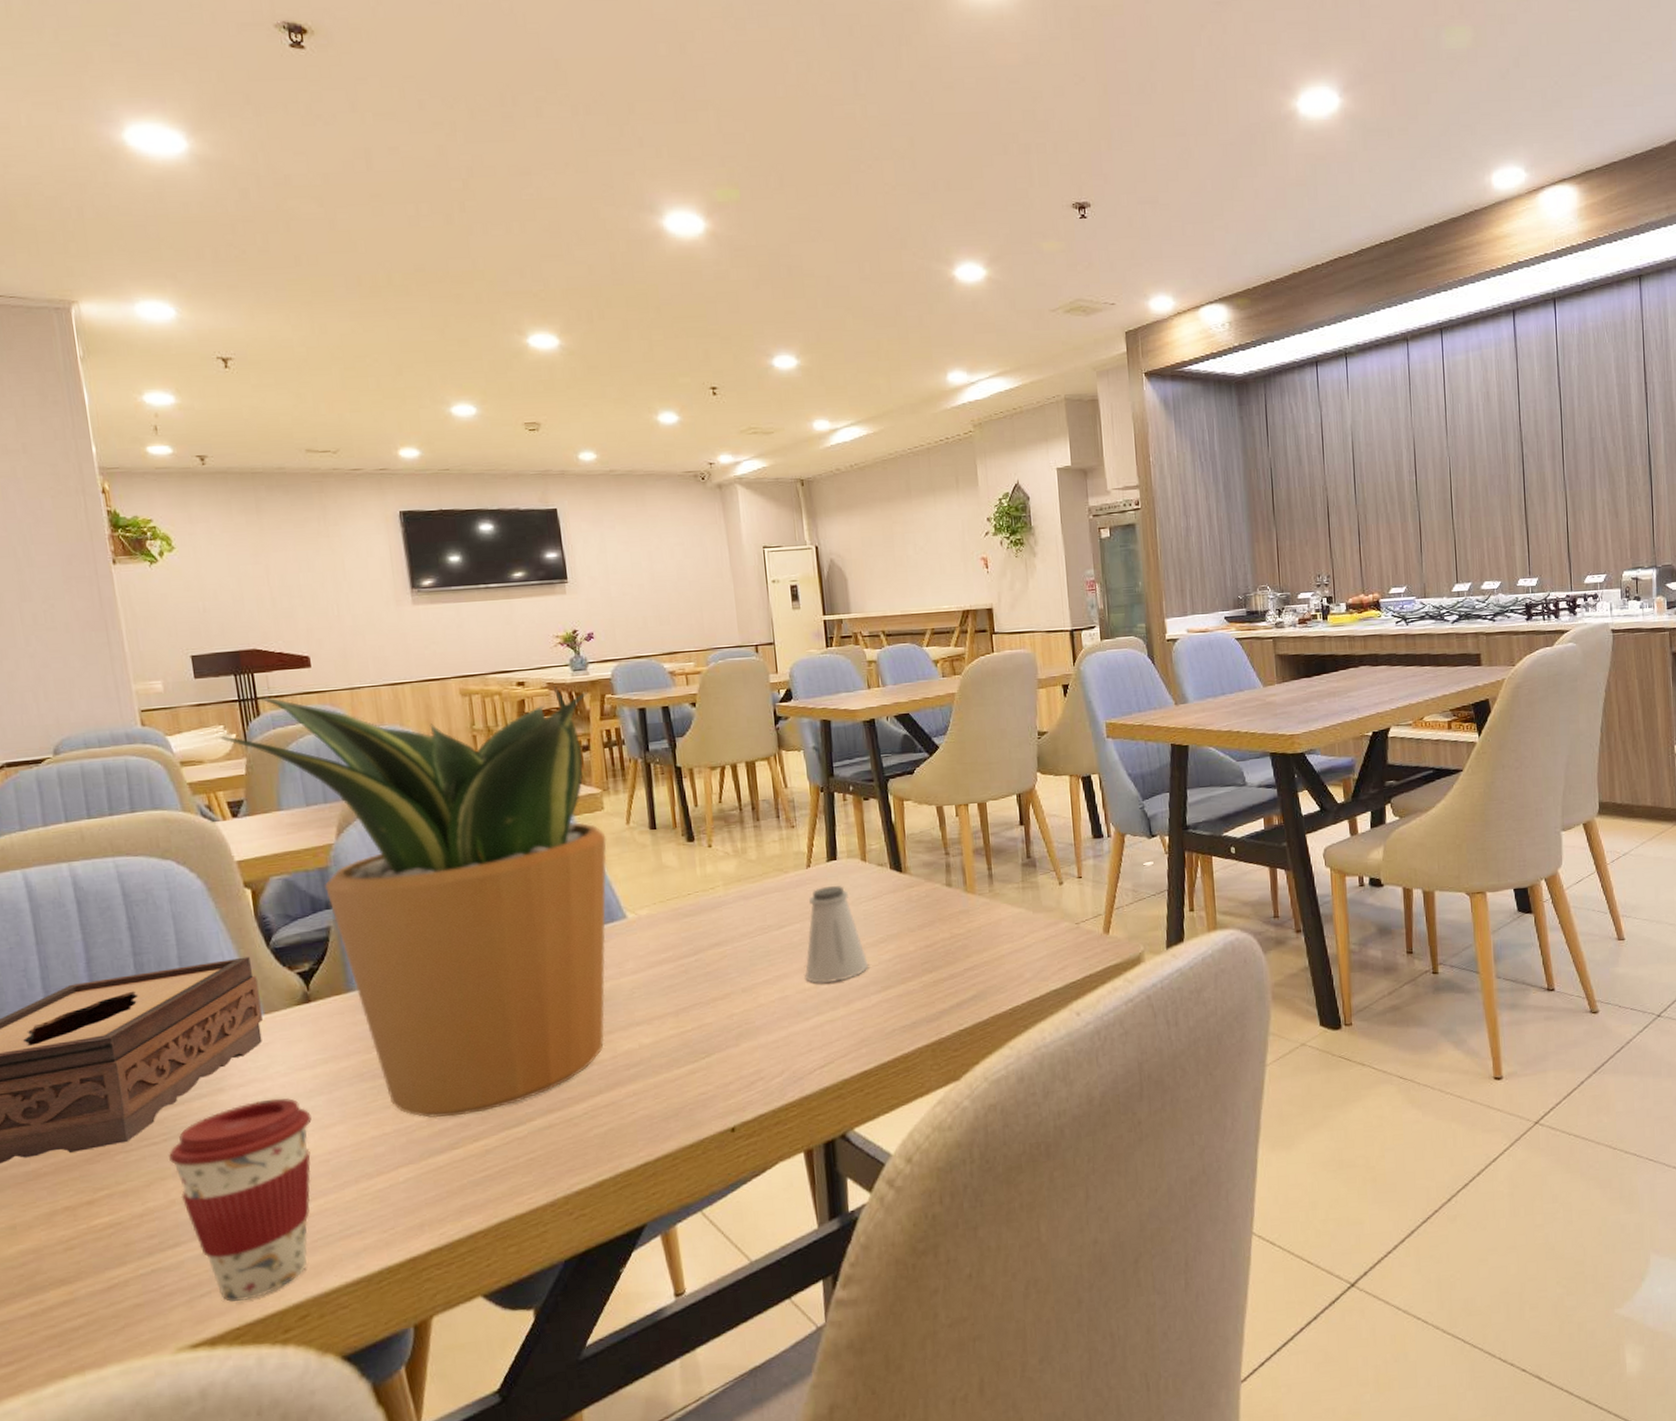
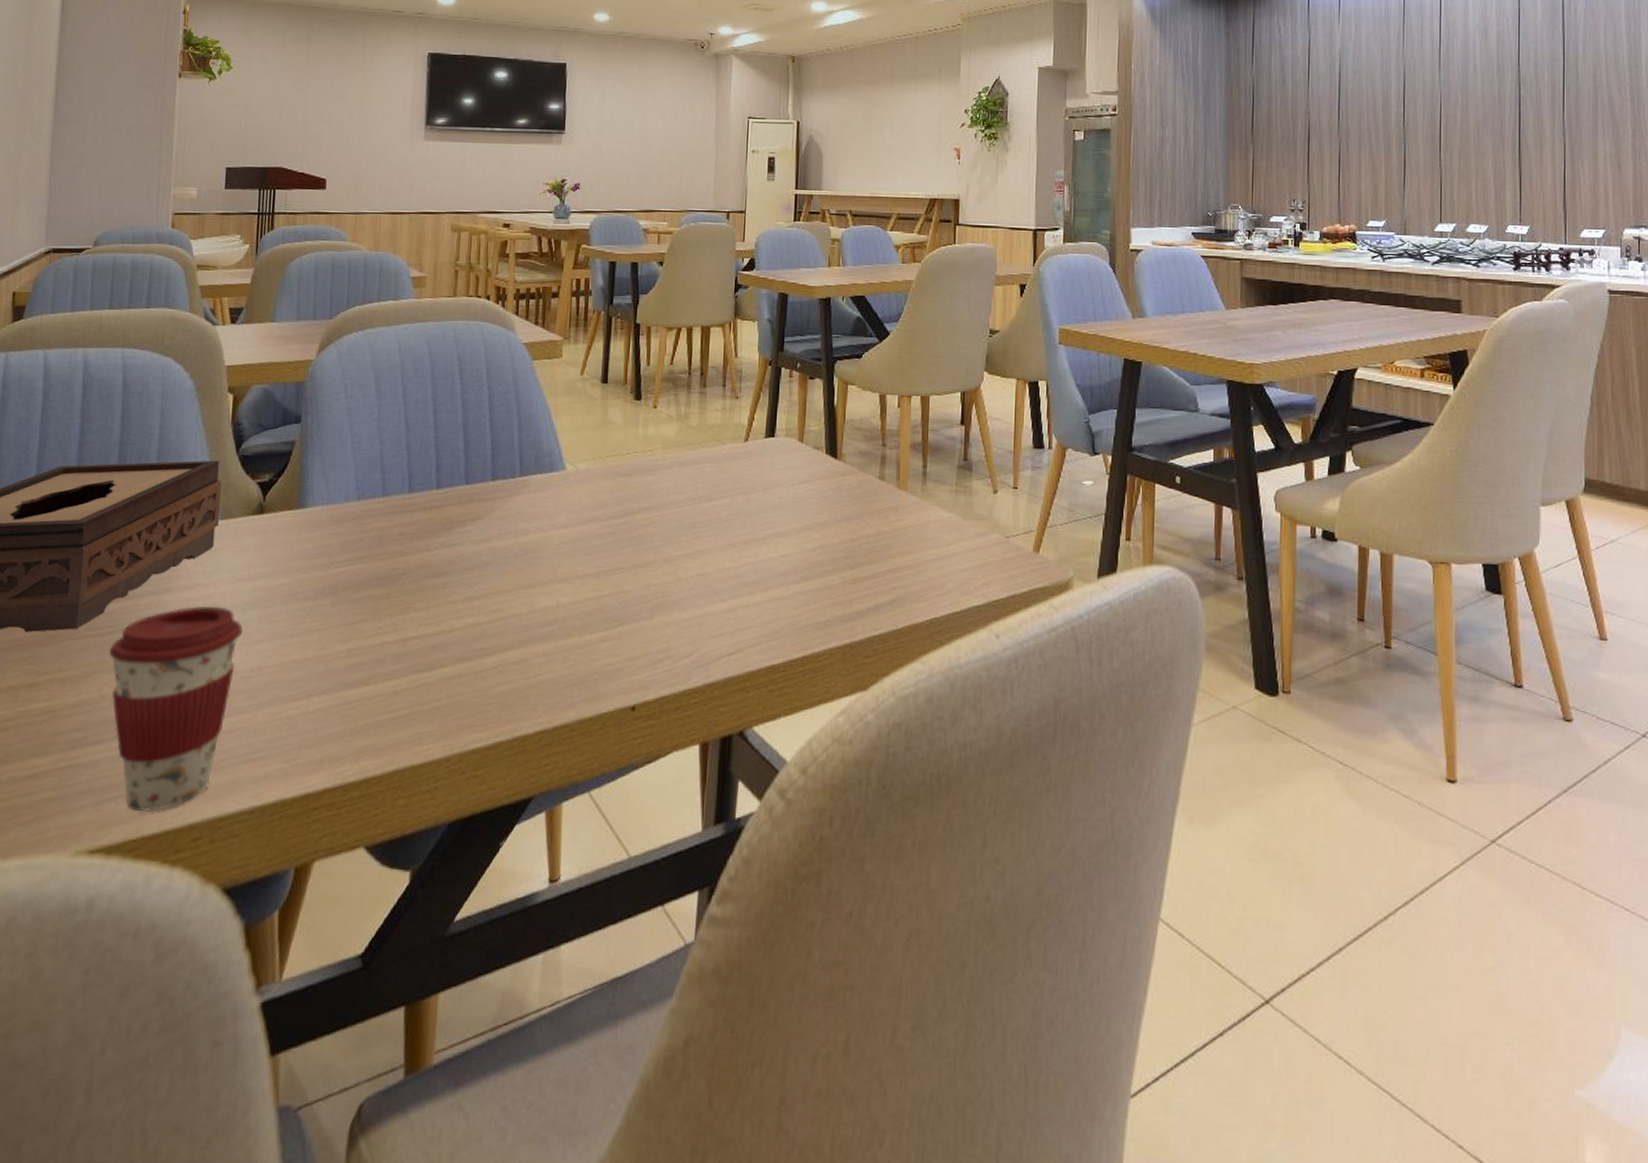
potted plant: present [220,685,607,1118] -> none [235,212,565,651]
saltshaker: present [805,885,868,983] -> none [727,463,791,566]

